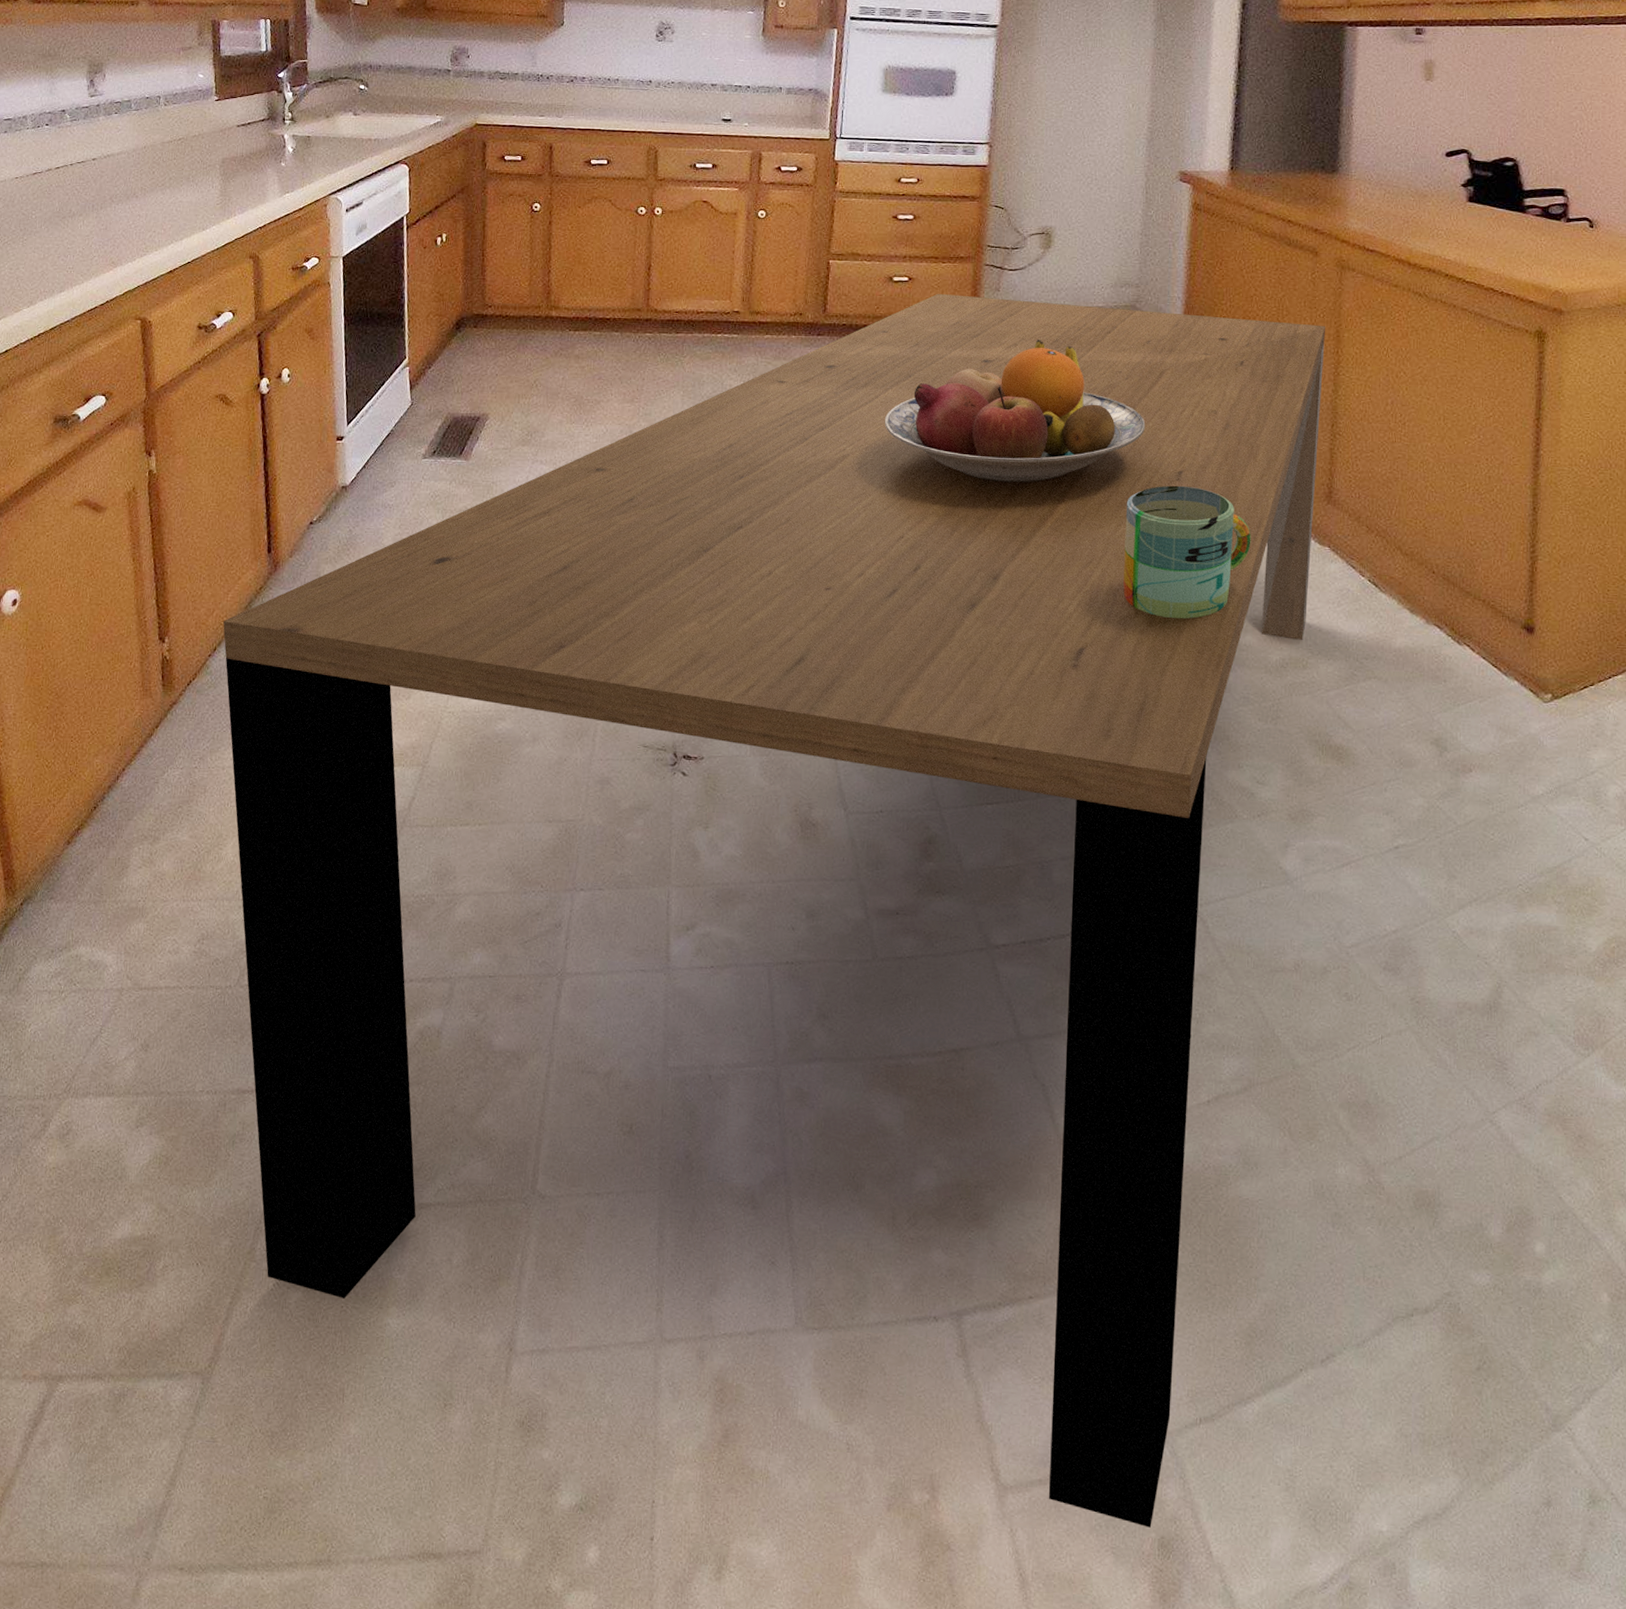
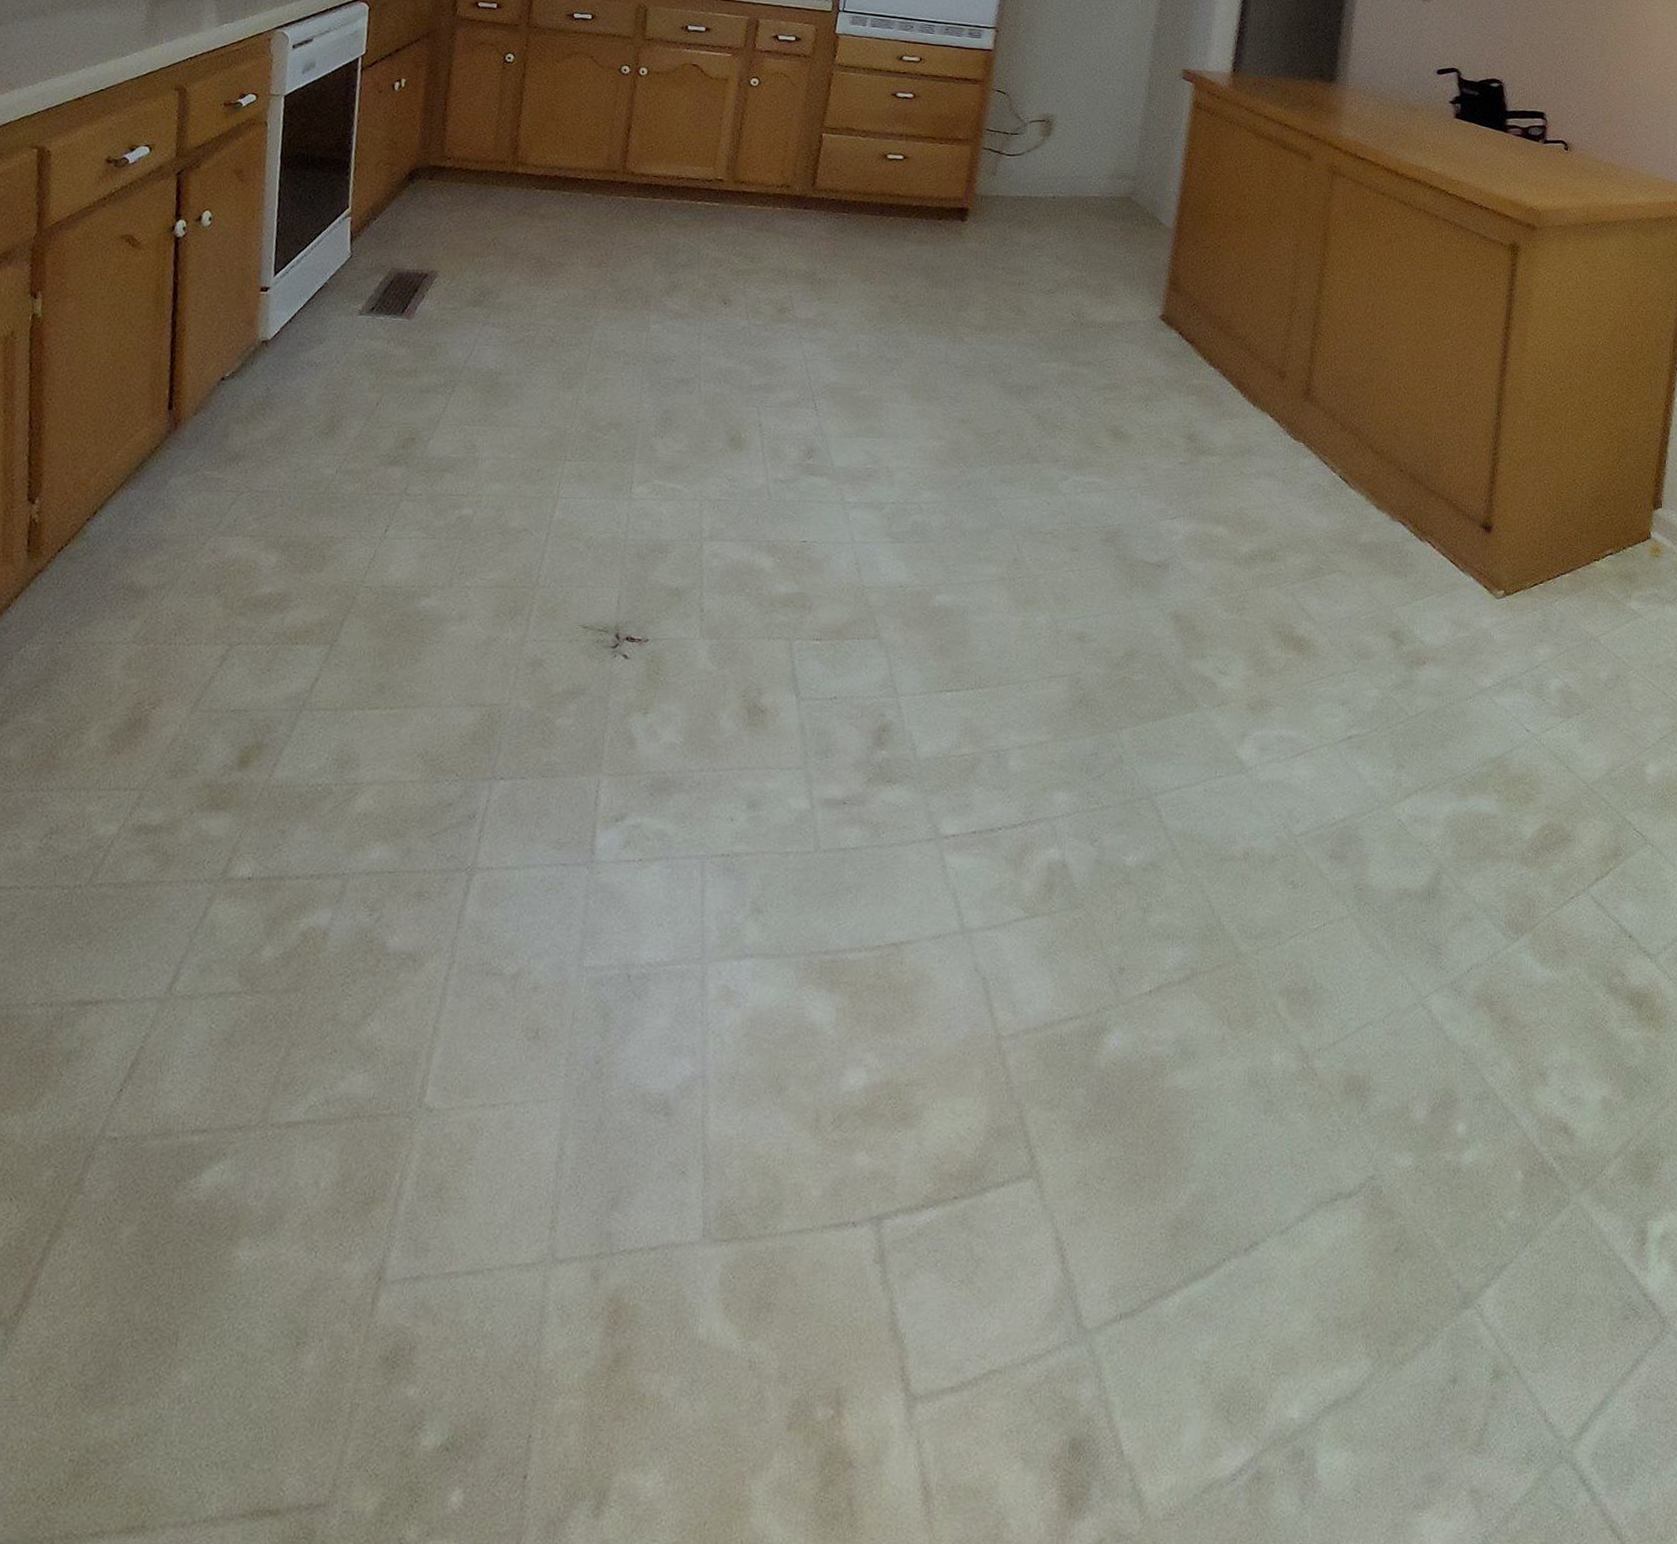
dining table: present [223,293,1325,1528] -> none [96,173,1314,1430]
fruit bowl: present [884,340,1146,483] -> none [867,226,1133,368]
mug: present [1123,485,1251,619] -> none [1099,376,1230,509]

